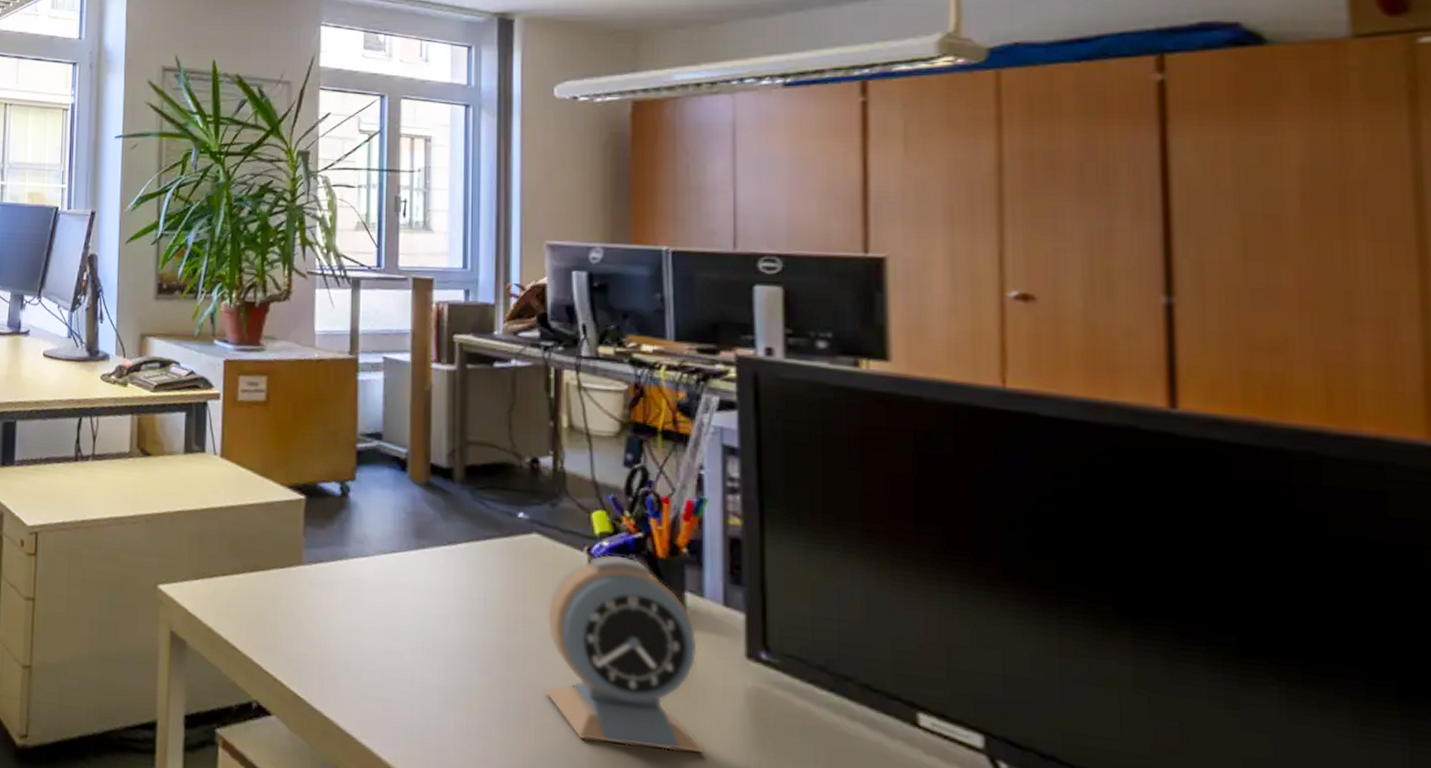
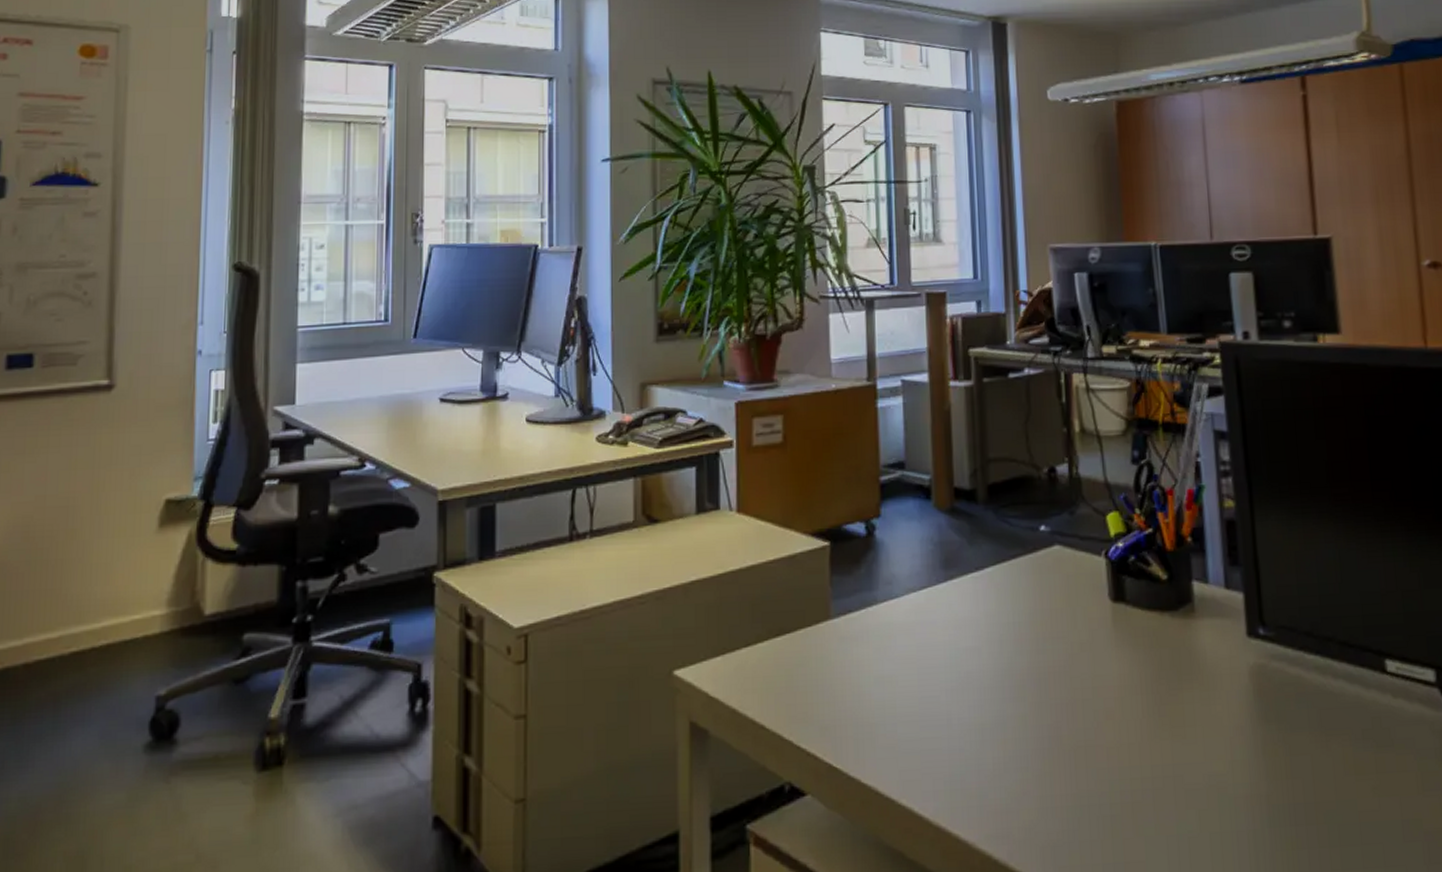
alarm clock: present [545,554,706,753] -> none [1073,554,1220,751]

